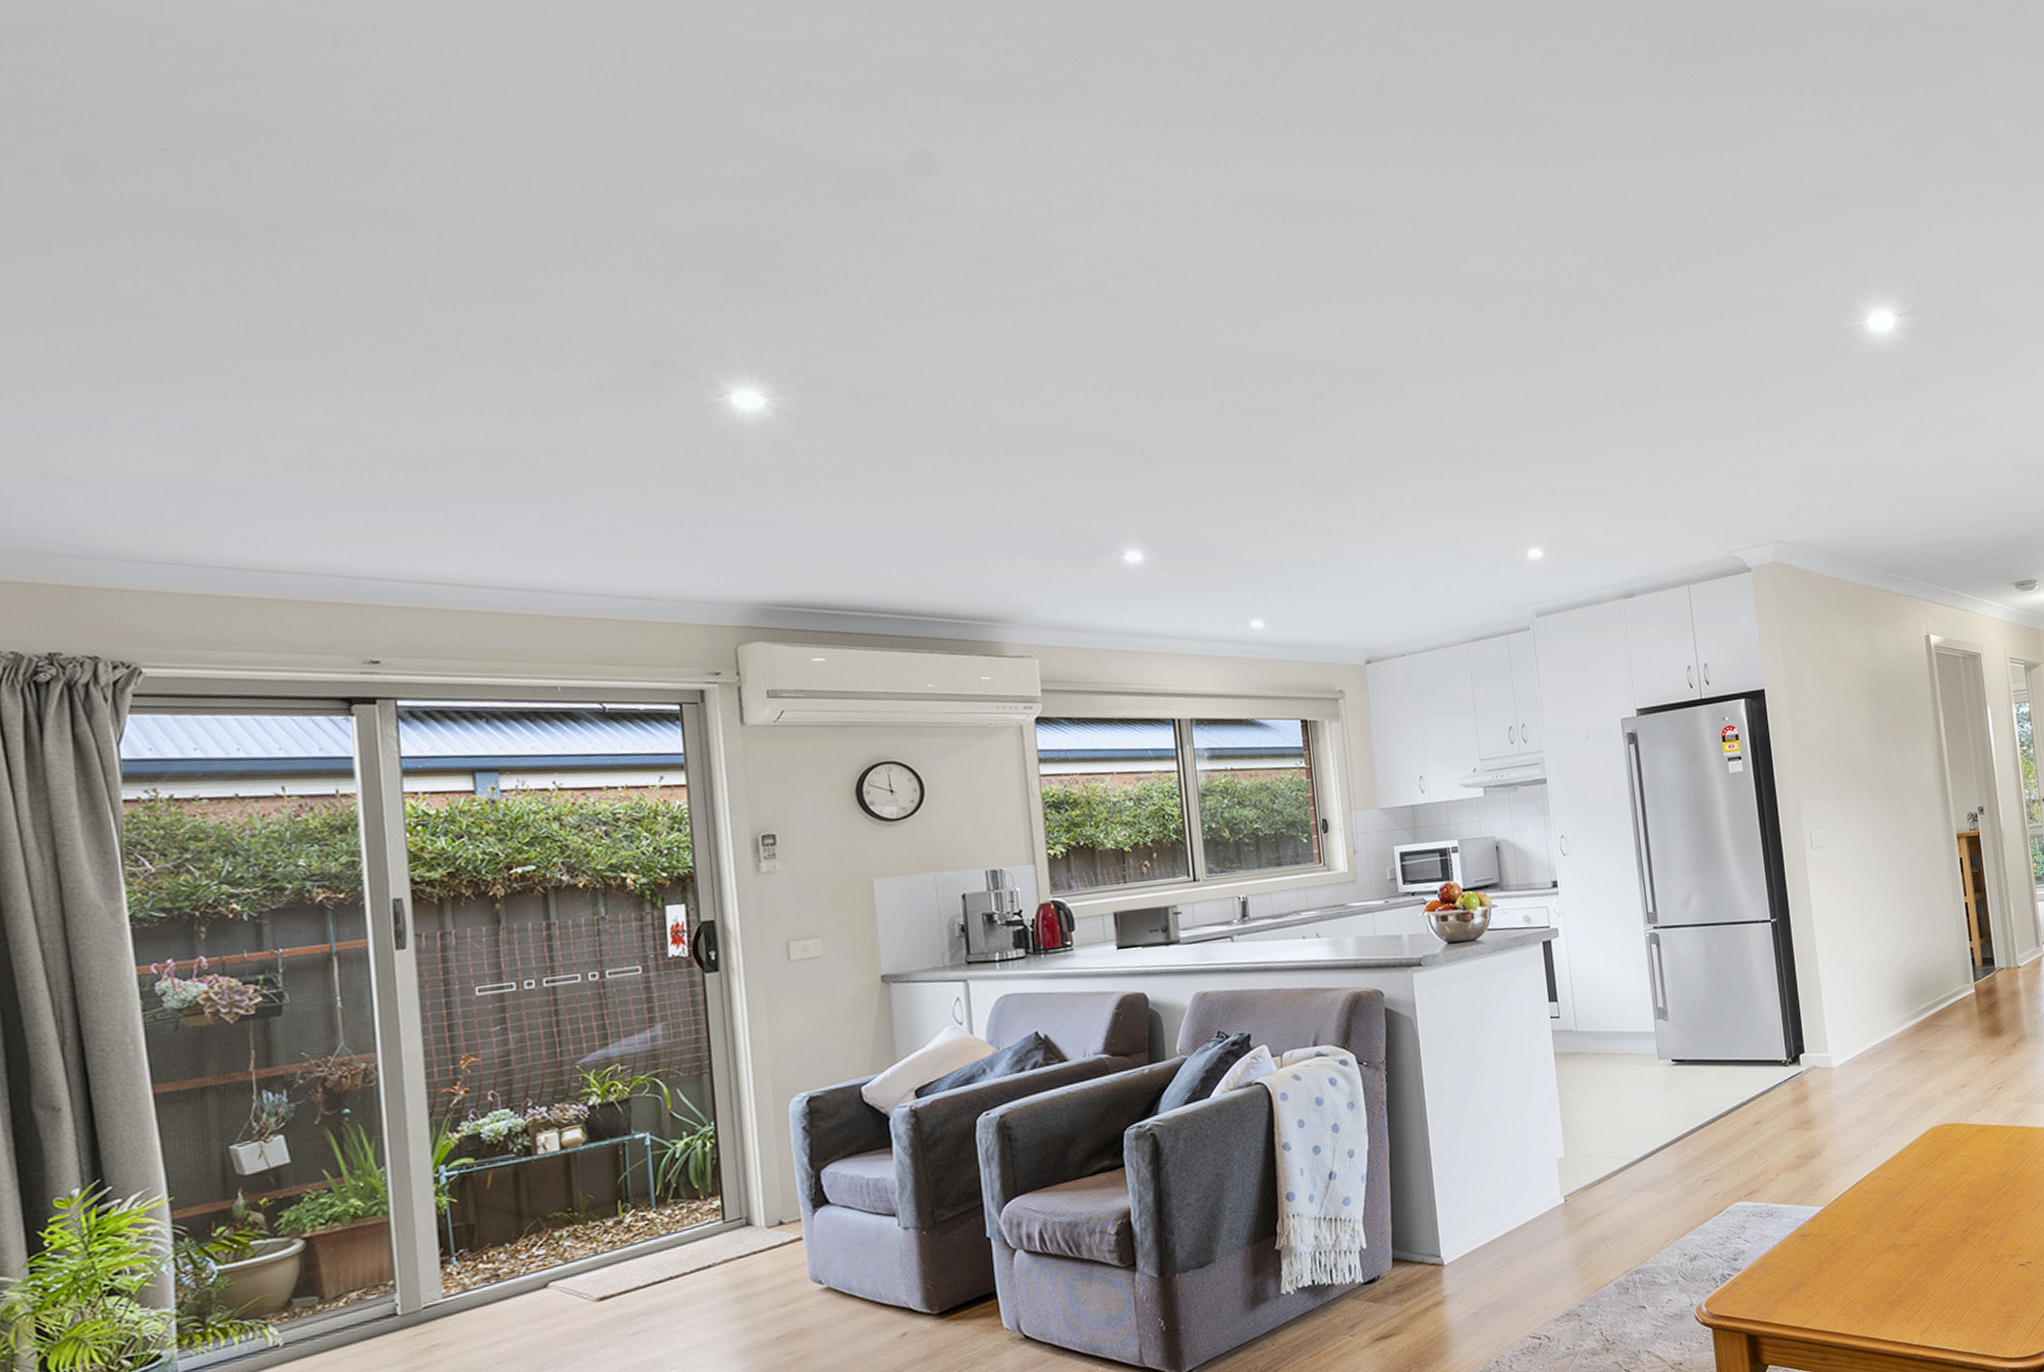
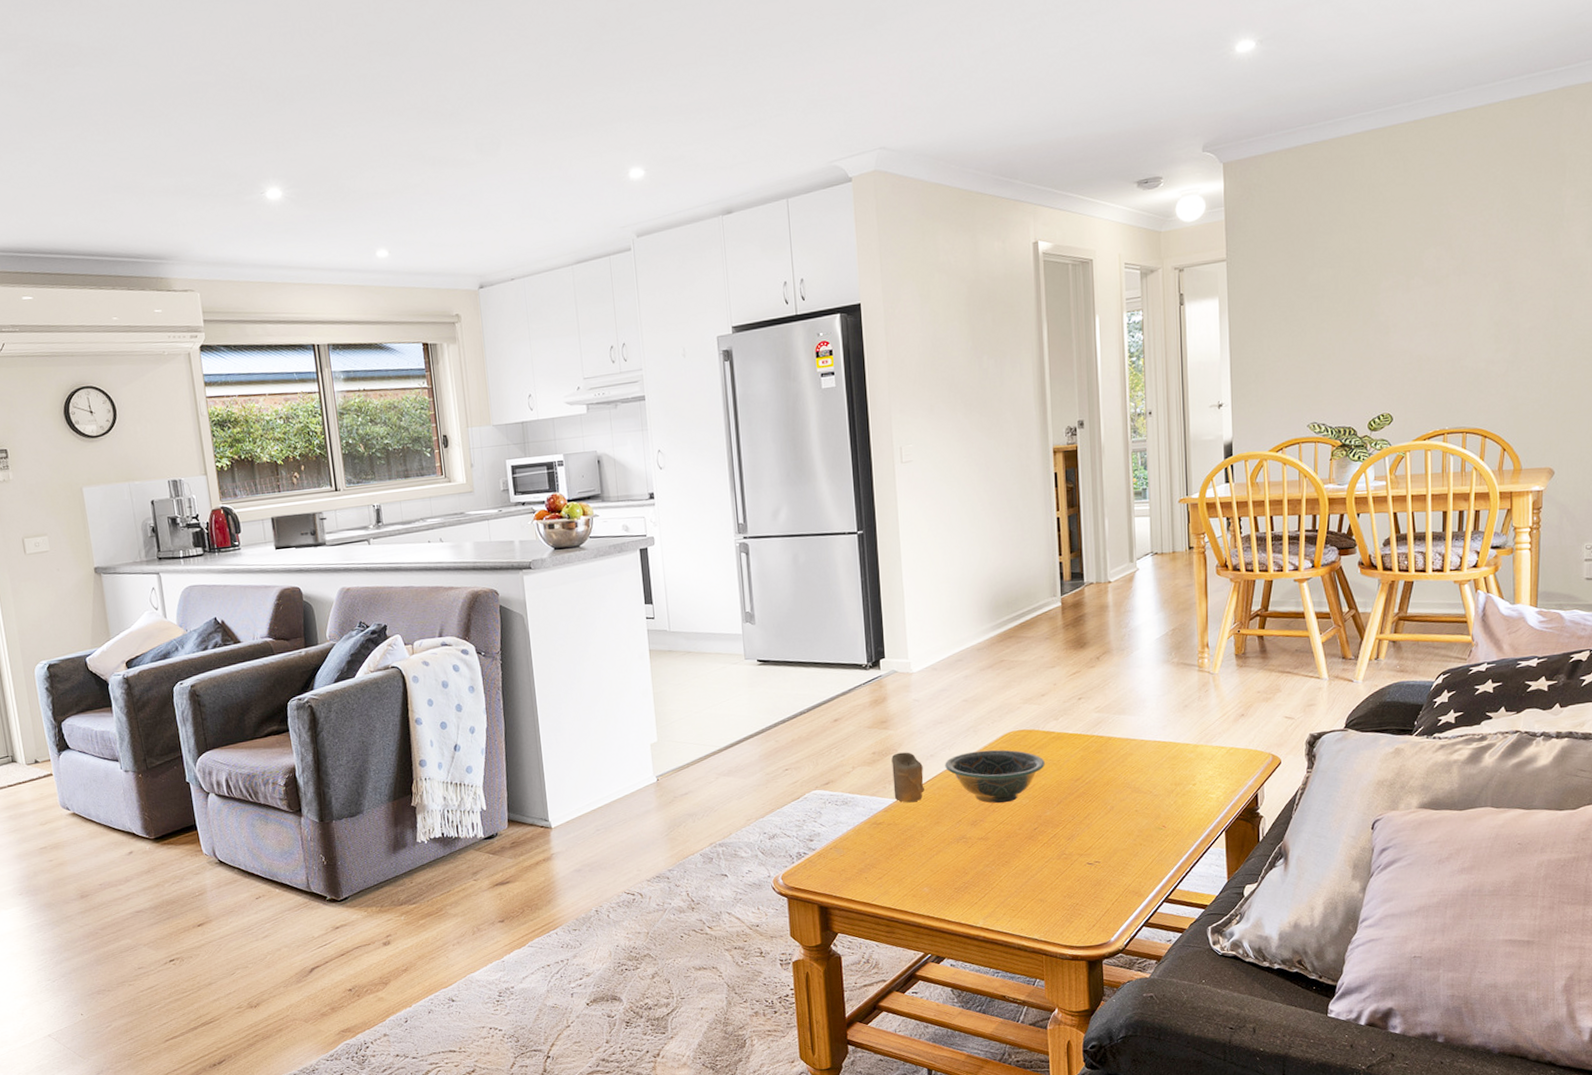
candle: none [1816,1153,1852,1210] -> present [891,752,924,803]
decorative bowl: none [1871,1146,1971,1206] -> present [945,749,1045,804]

